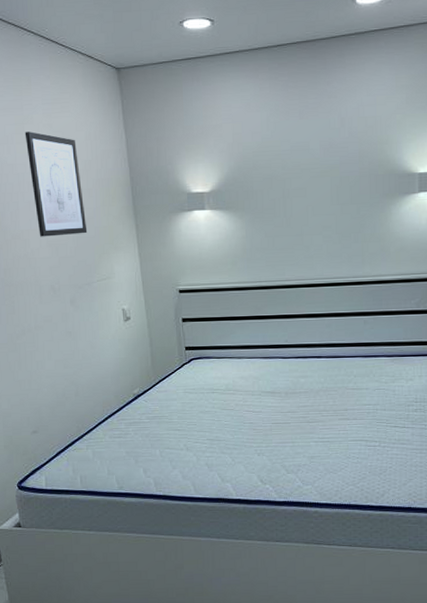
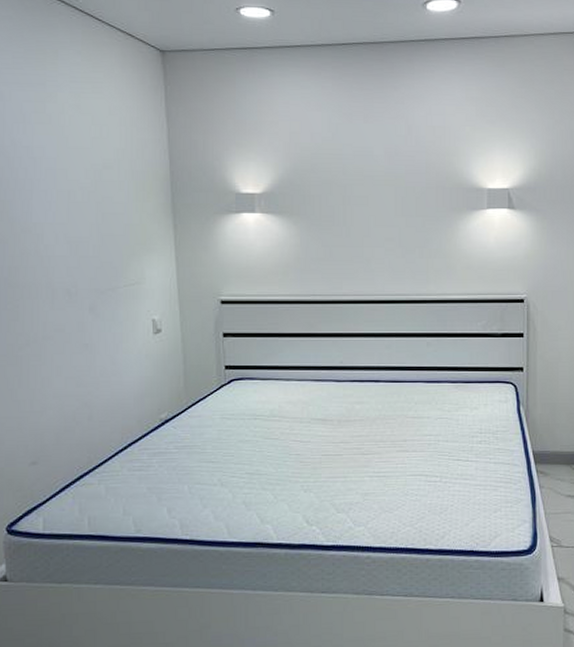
wall art: present [24,131,88,237] -> none [46,111,116,232]

